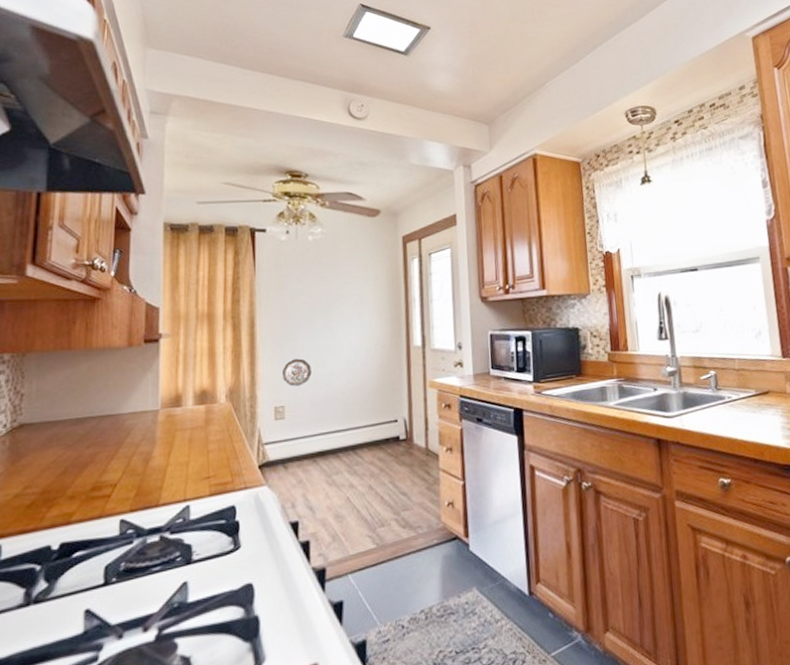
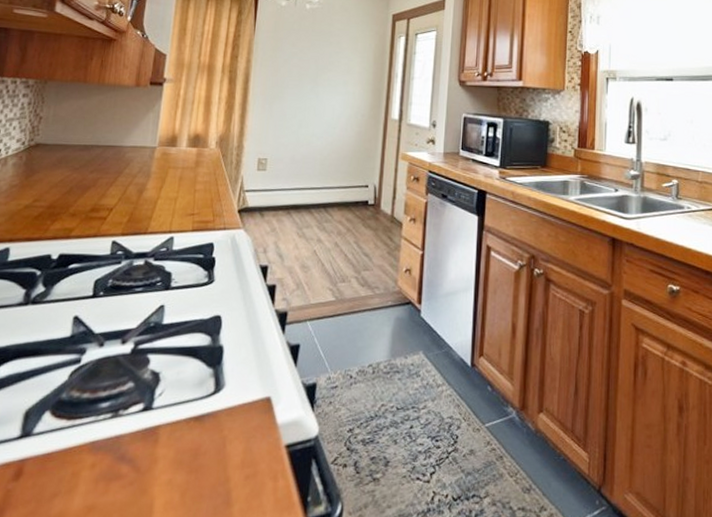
decorative plate: present [282,358,312,387] -> none [268,117,295,142]

